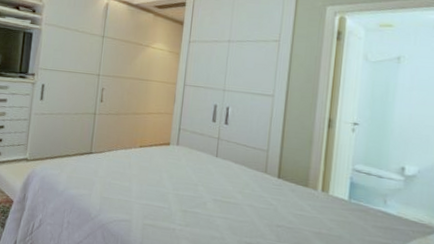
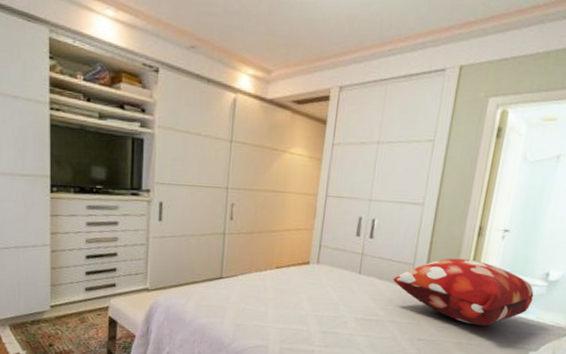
decorative pillow: none [248,147,391,217] -> present [393,258,534,326]

